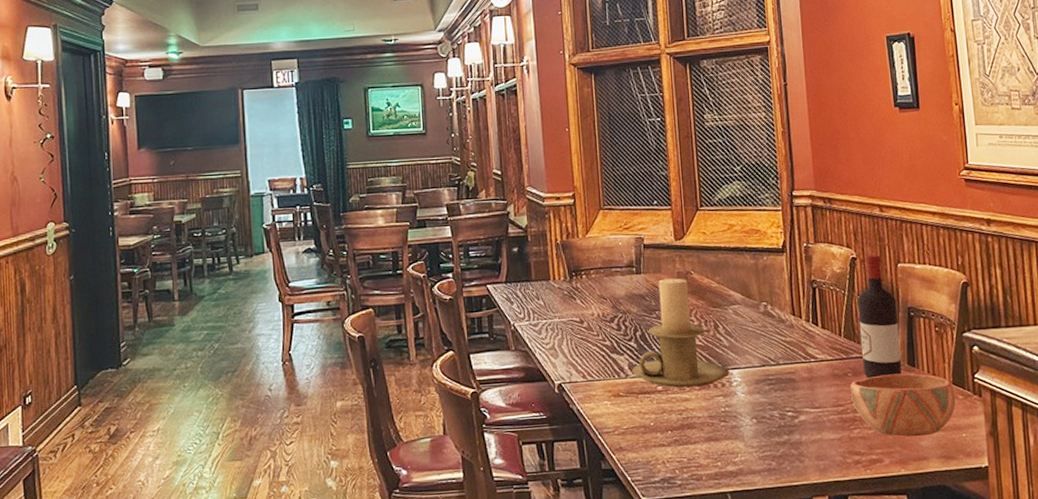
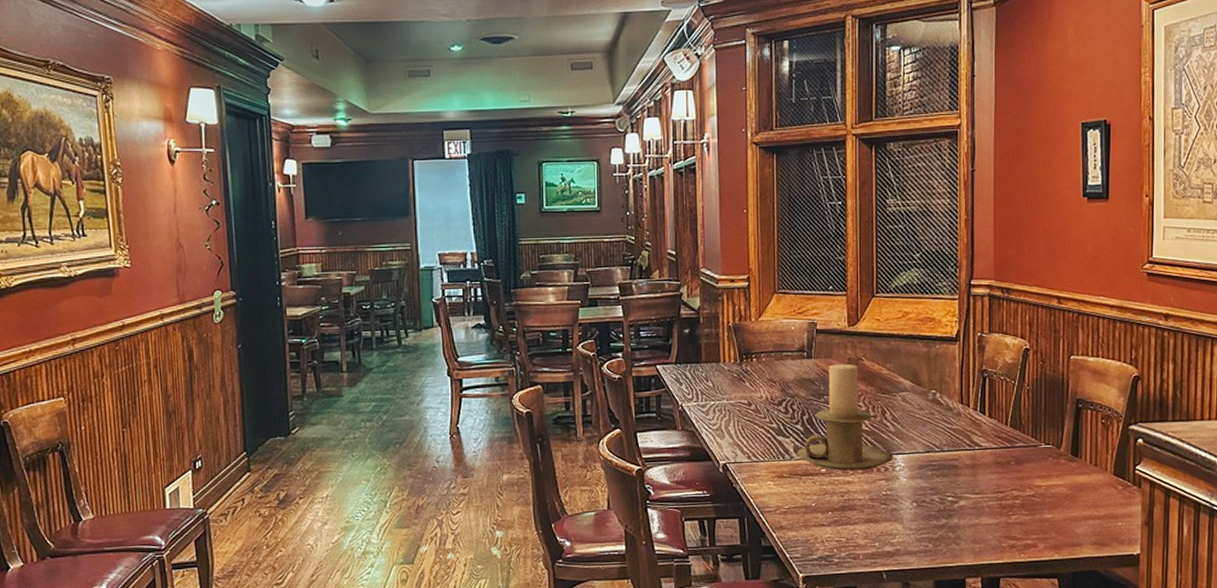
bowl: present [850,373,956,437] -> none [1011,463,1114,524]
wine bottle: present [857,254,902,378] -> none [1026,346,1066,467]

